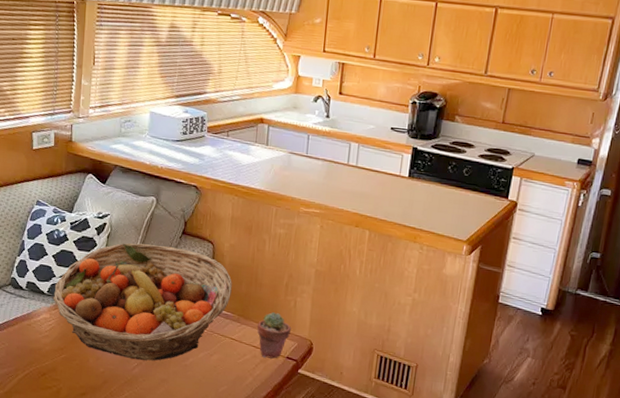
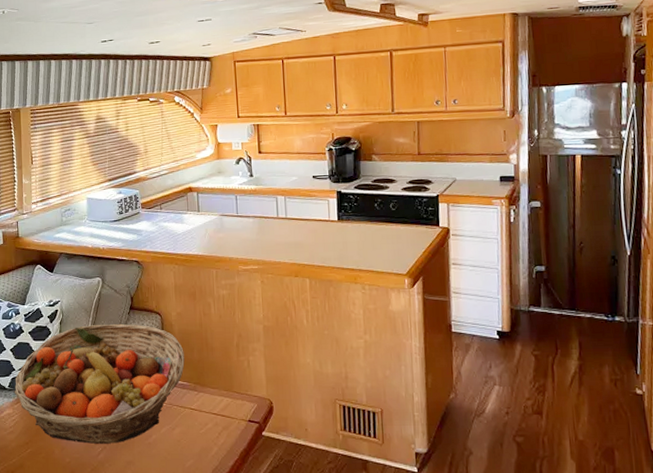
potted succulent: present [257,311,292,359] -> none [215,374,249,424]

